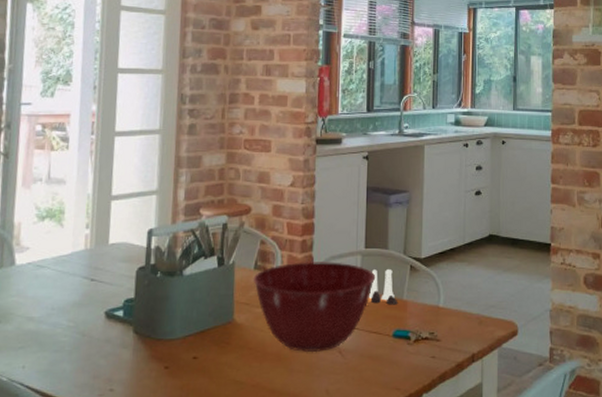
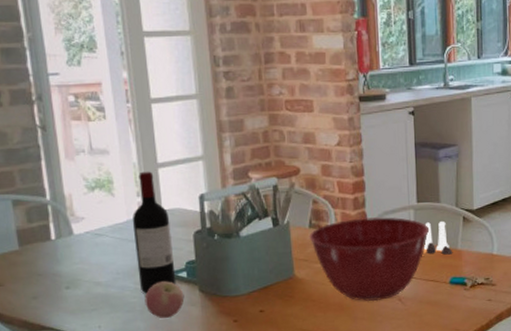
wine bottle: none [73,203,115,333] -> present [132,171,177,294]
apple: none [75,320,117,361] -> present [144,281,185,318]

